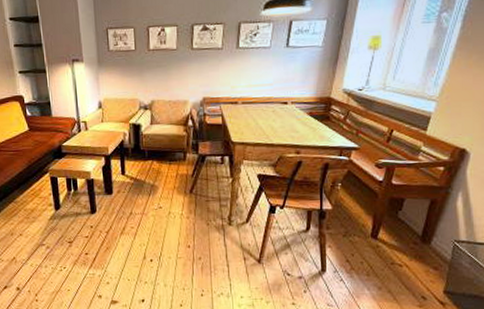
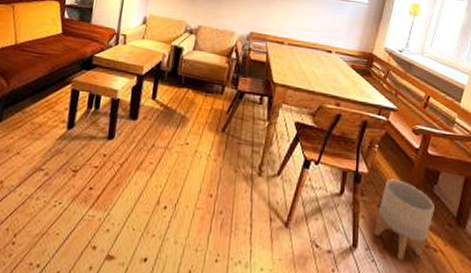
planter: none [341,211,399,278] -> present [374,179,434,262]

